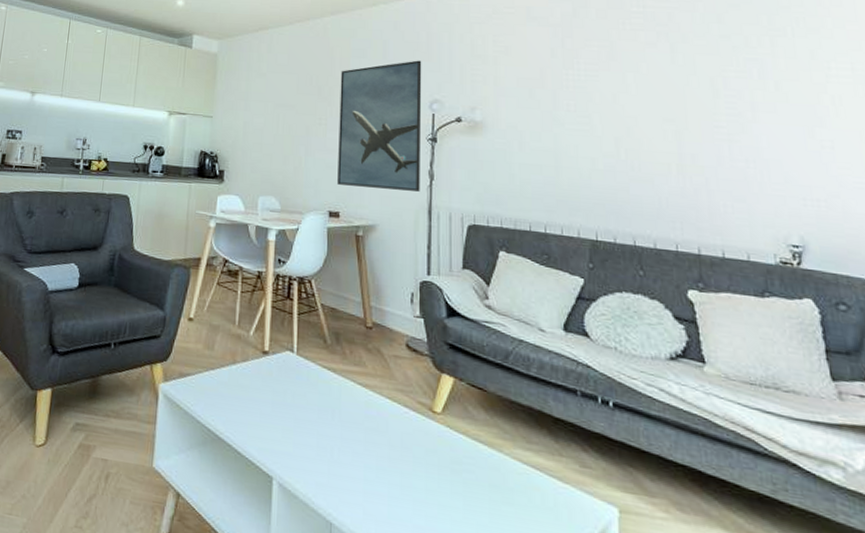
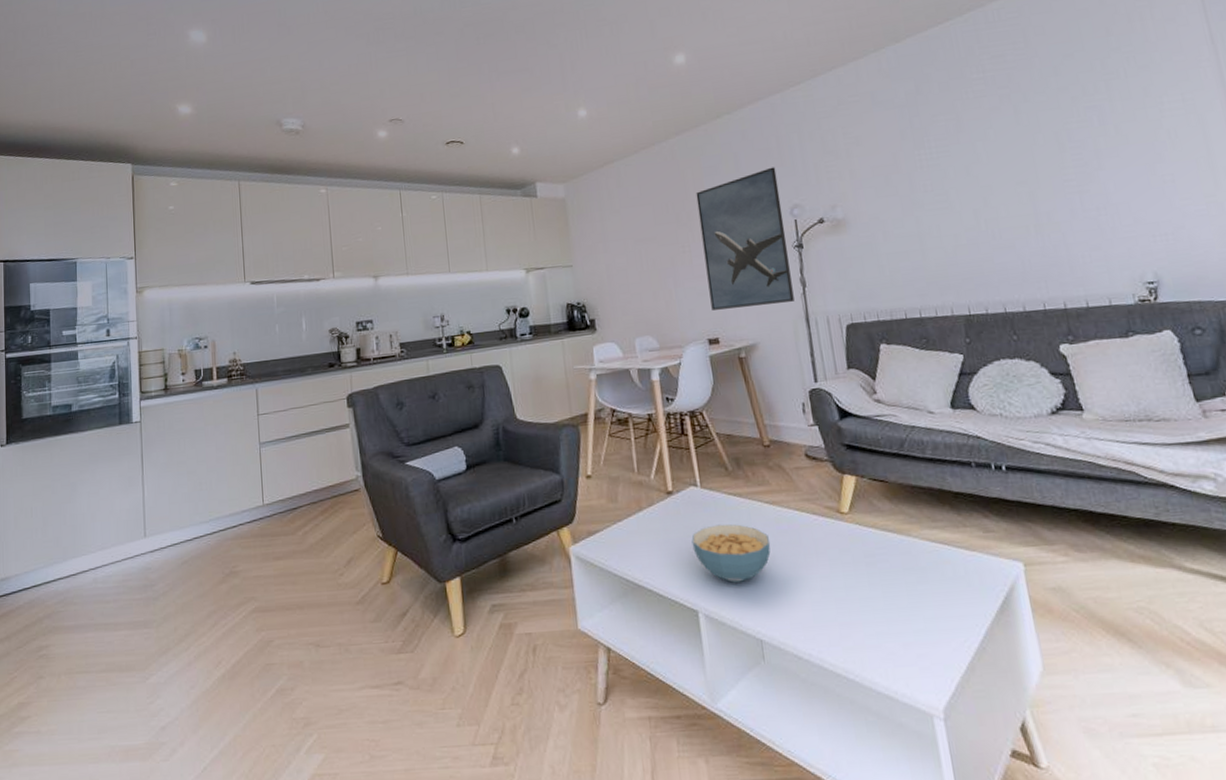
cereal bowl: none [278,394,357,459] -> present [691,524,771,583]

